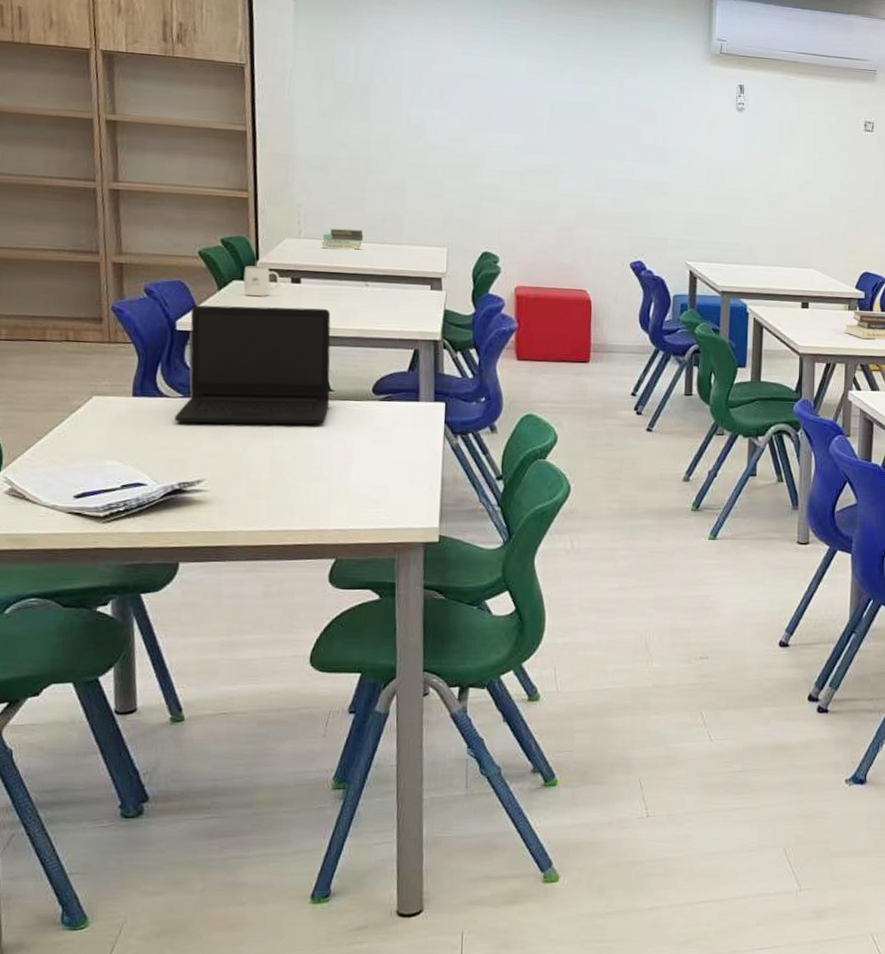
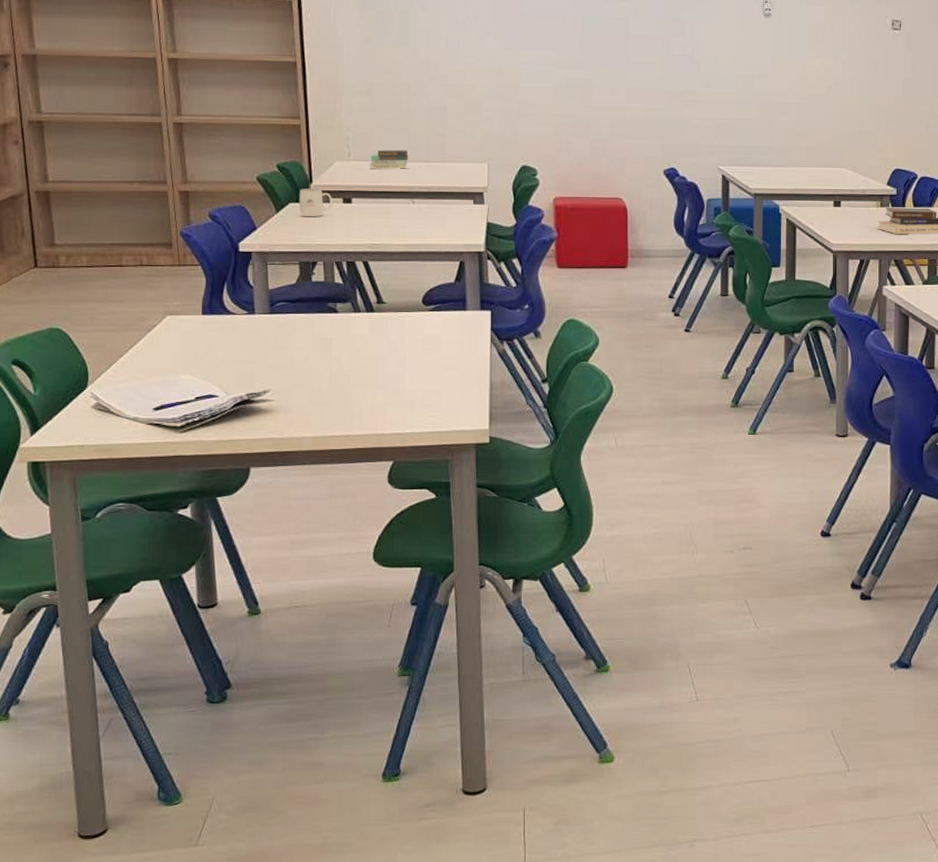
laptop: present [175,305,331,425] -> none [241,225,383,338]

